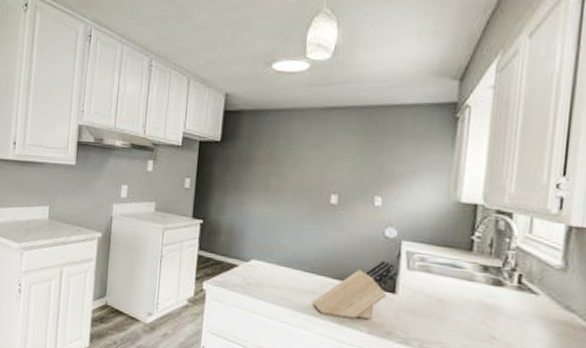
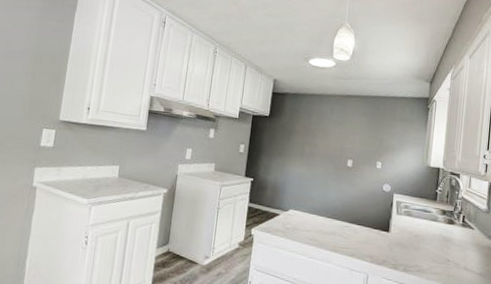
knife block: present [312,260,397,319] -> none [333,208,390,252]

